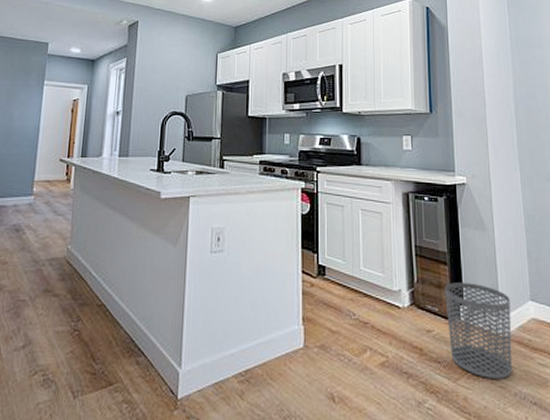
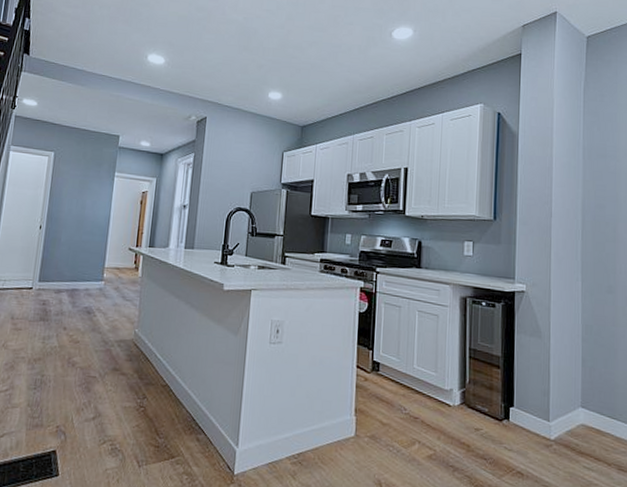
waste bin: present [445,282,513,379] -> none [495,385,561,478]

